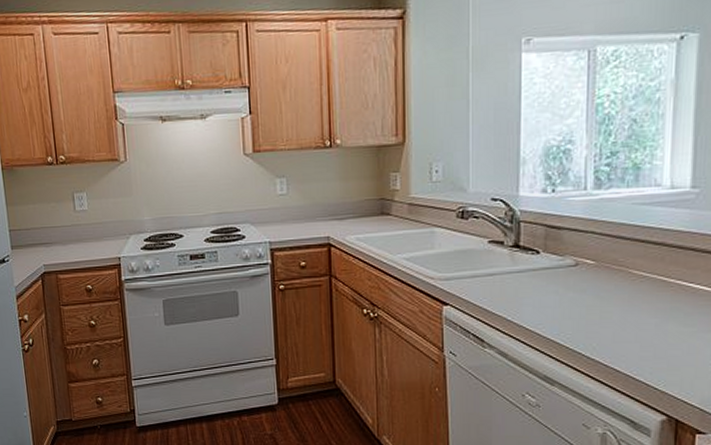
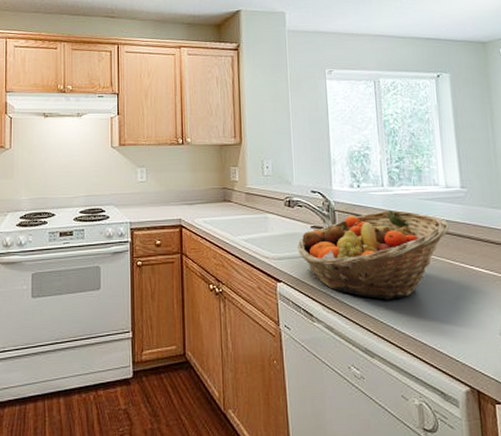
fruit basket: none [470,218,668,323] -> present [297,210,449,300]

